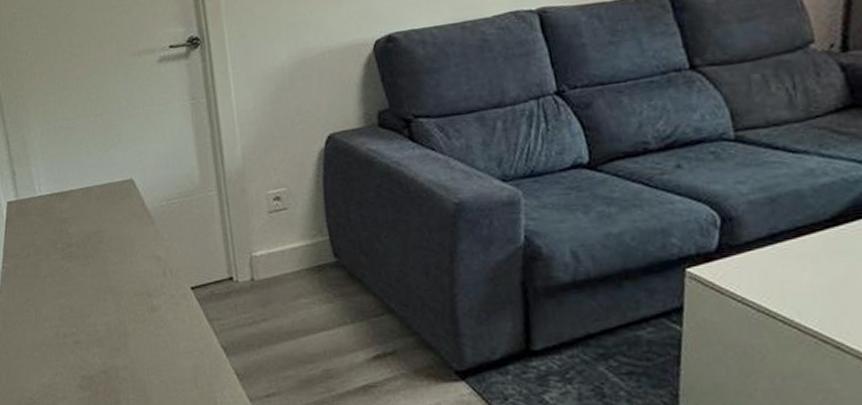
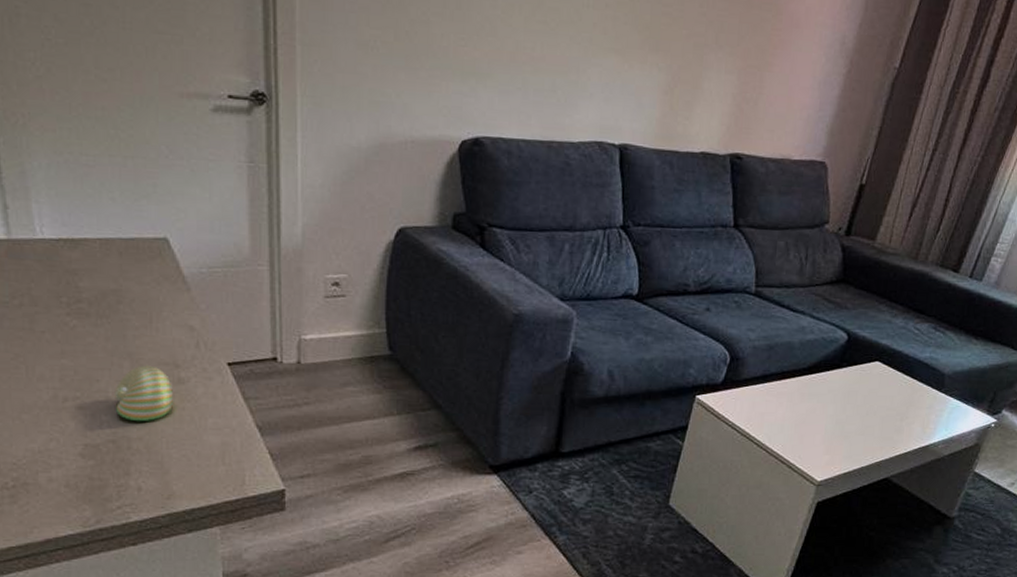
decorative egg: none [102,297,149,352] -> present [114,365,173,422]

